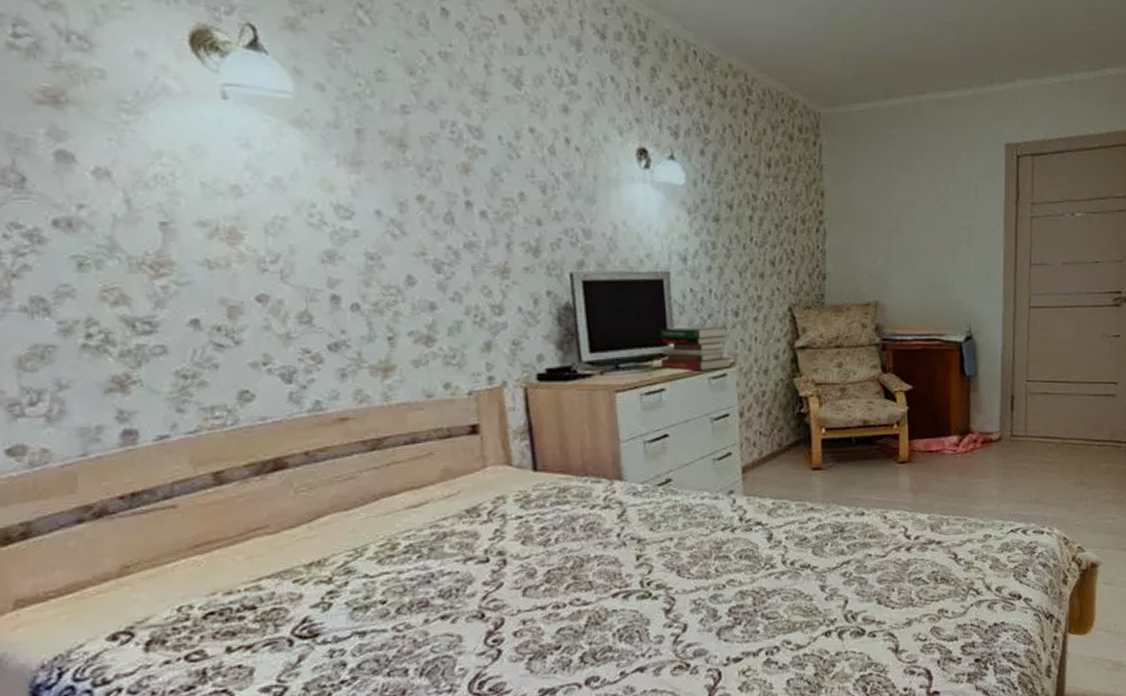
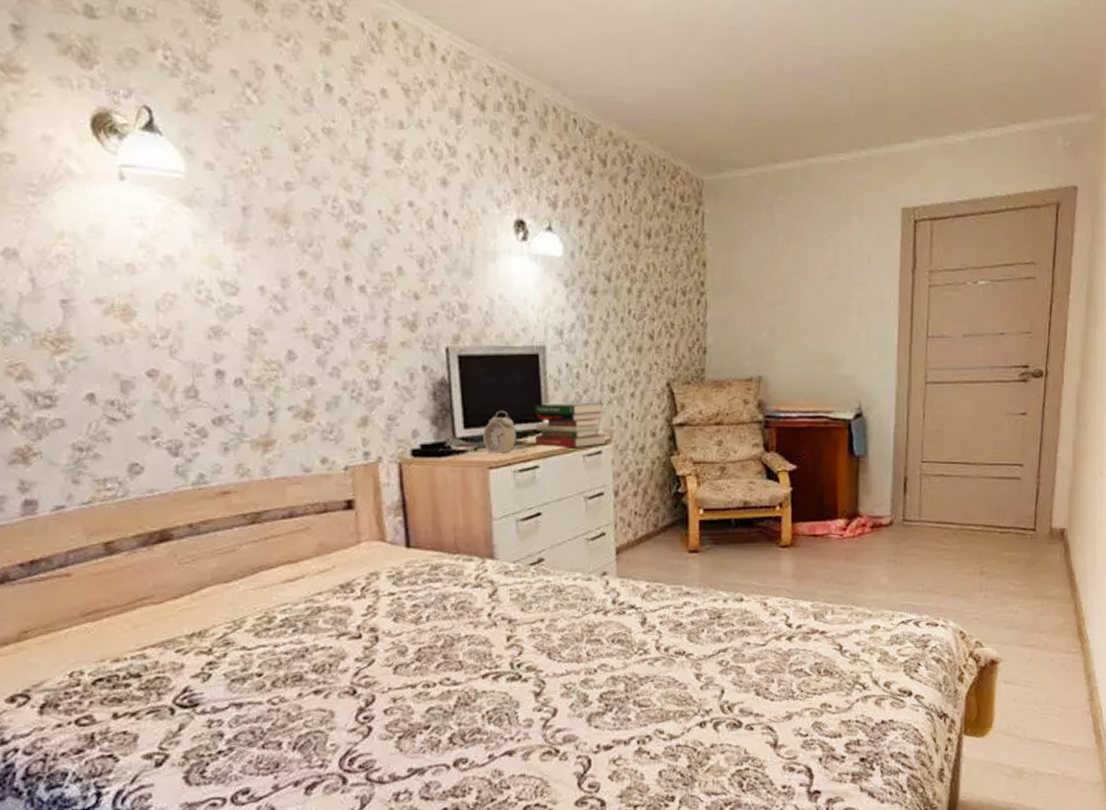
alarm clock: none [609,335,644,378] -> present [483,410,518,455]

